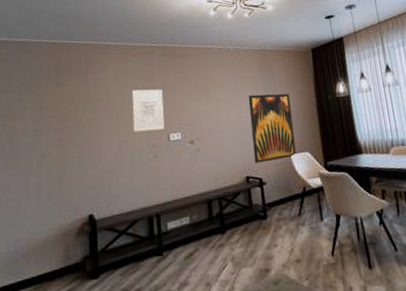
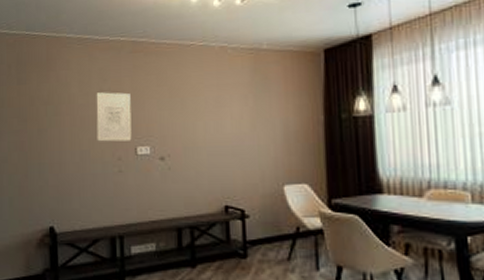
wall art: present [248,93,296,163] -> none [233,106,291,191]

